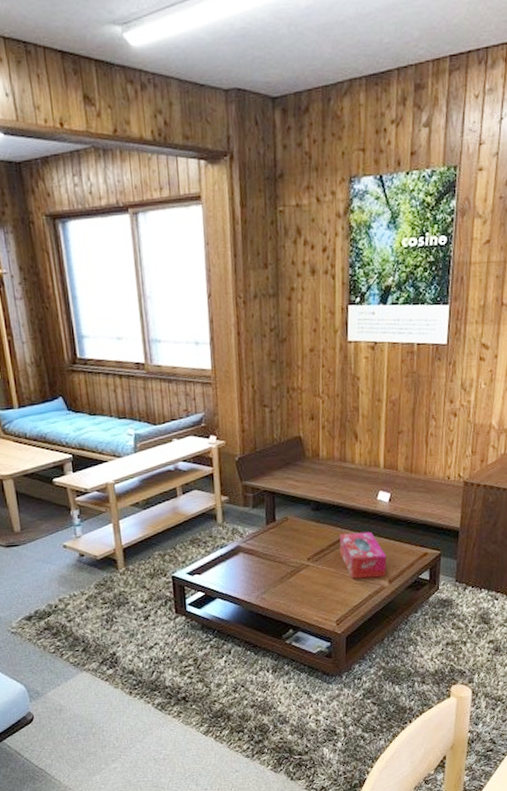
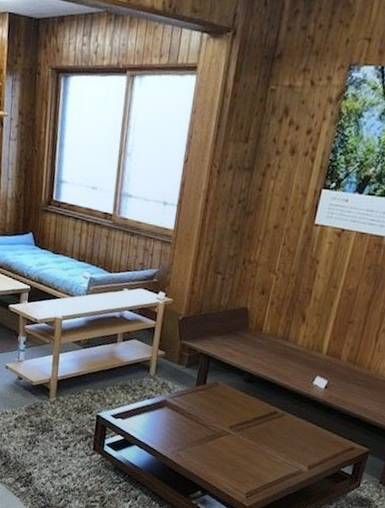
tissue box: present [339,531,387,579] -> none [263,409,311,462]

